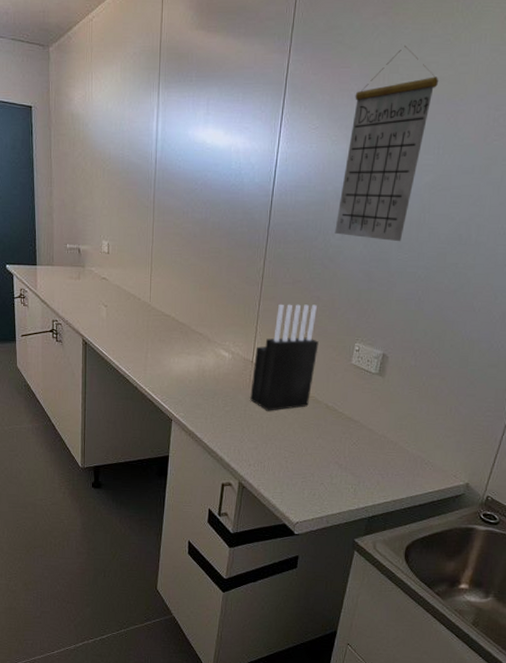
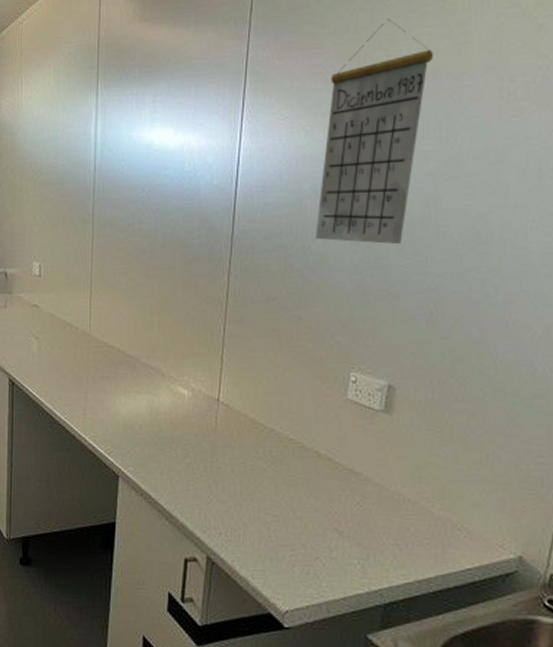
knife block: present [250,304,319,411] -> none [217,326,303,463]

